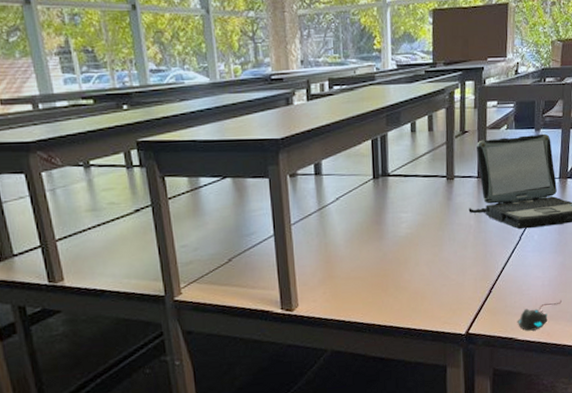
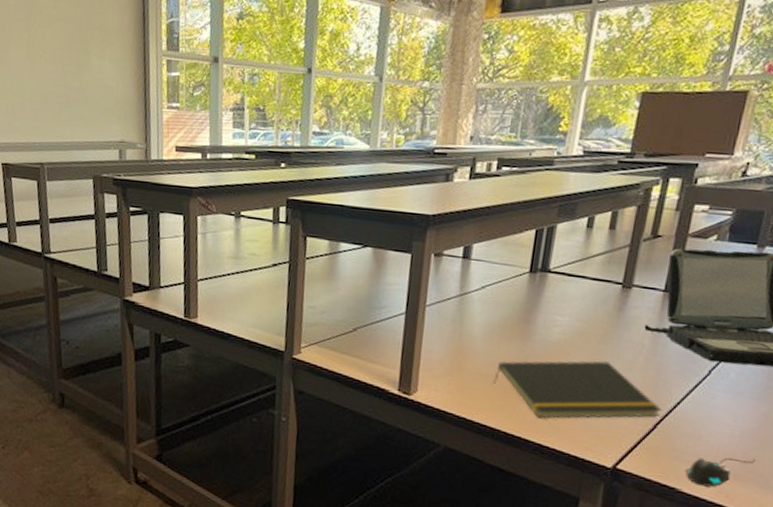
notepad: none [361,245,493,306] -> present [493,360,662,419]

